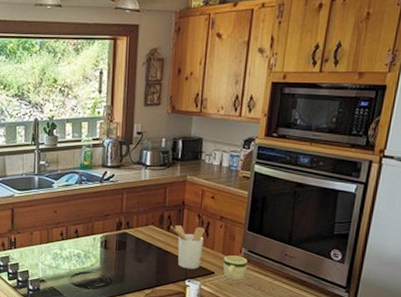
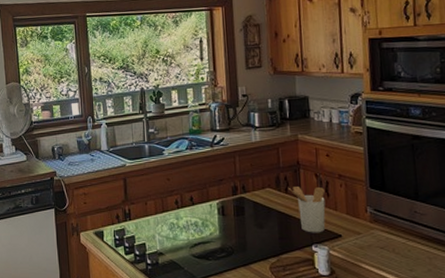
mug: present [223,255,248,280] -> none [348,216,376,242]

